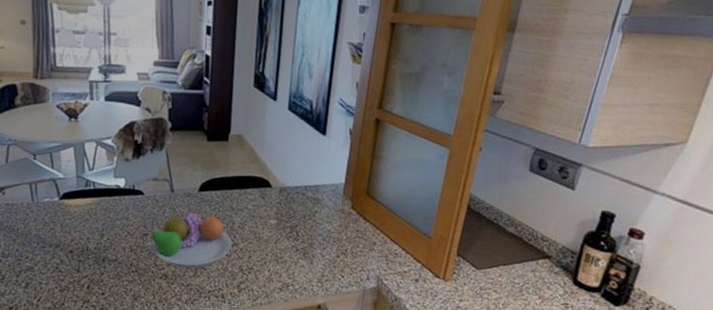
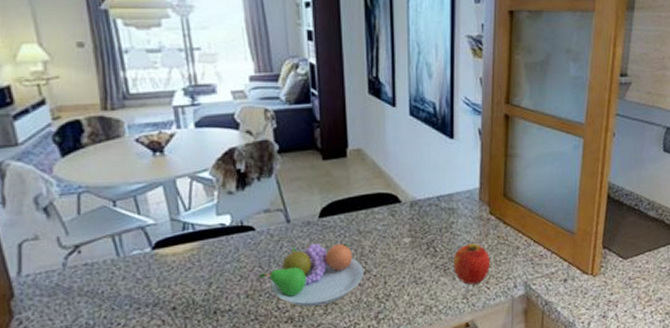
apple: none [312,233,347,271] -> present [453,244,490,285]

